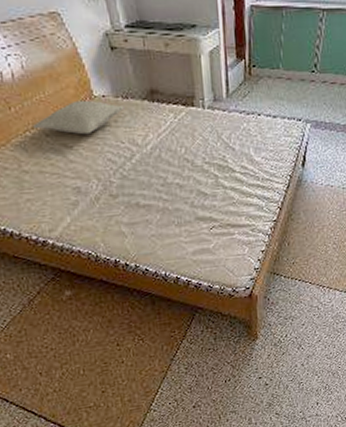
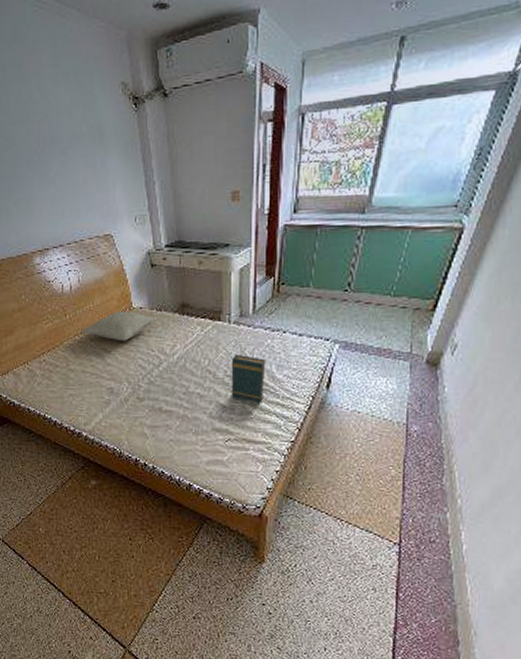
book: none [208,139,244,188] -> present [231,354,265,404]

